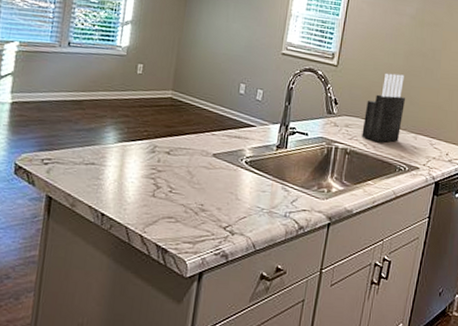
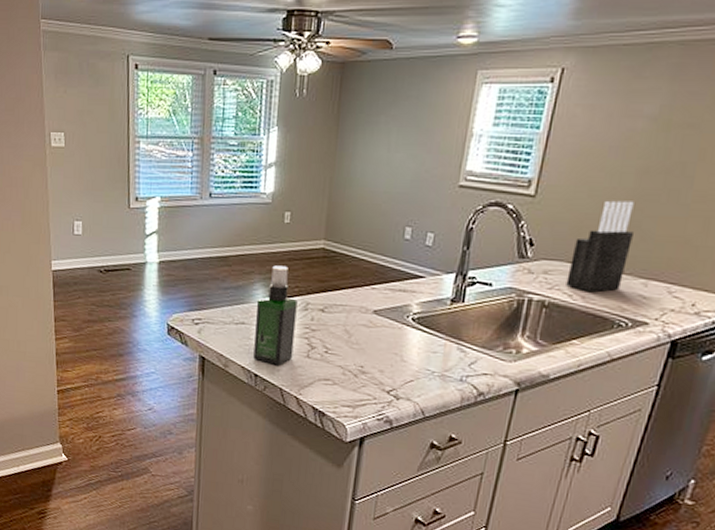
spray bottle: none [101,111,146,205] -> present [253,265,298,366]

